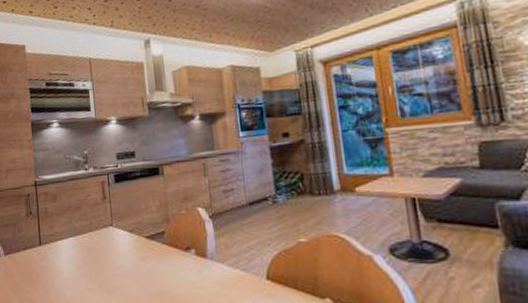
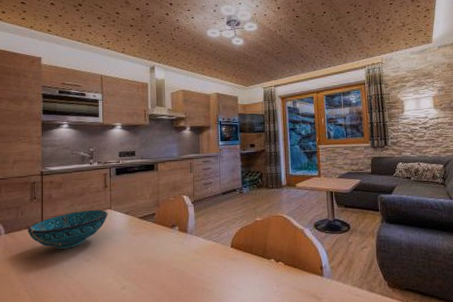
decorative bowl: none [25,227,110,275] -> present [27,210,108,249]

